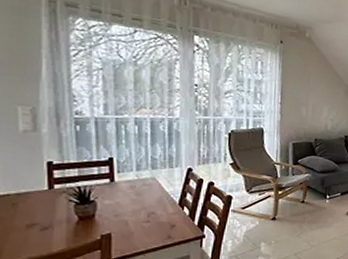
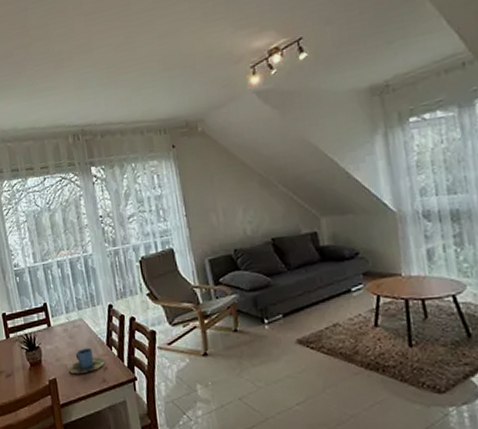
cup: none [129,206,174,229] -> present [69,347,106,373]

